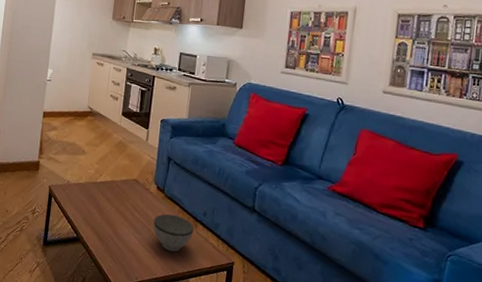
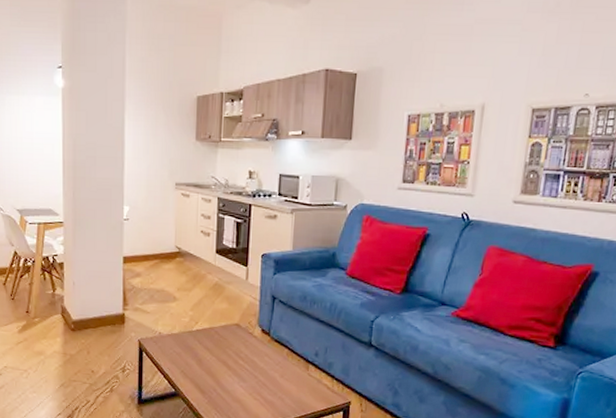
bowl: present [153,214,194,252] -> none [260,357,305,398]

